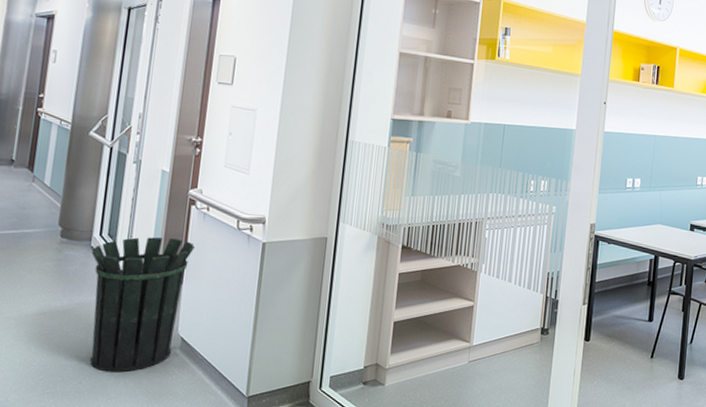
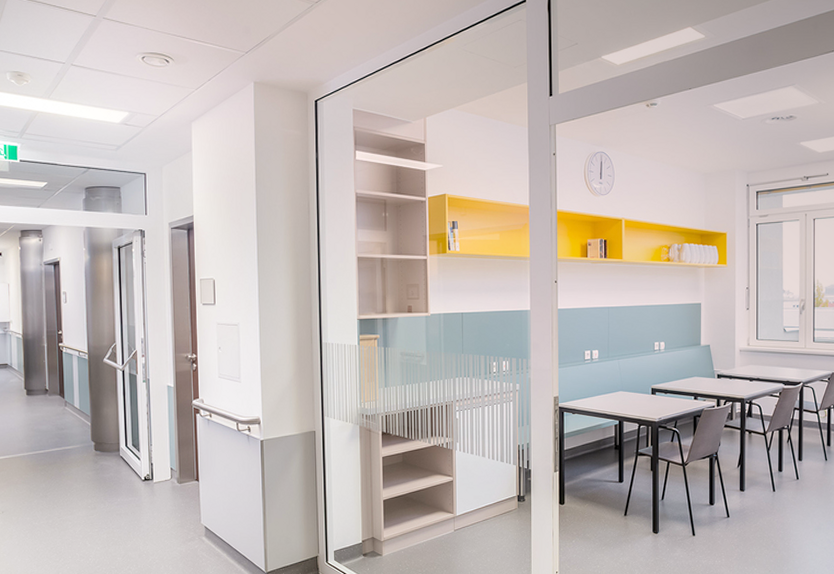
waste bin: present [90,237,196,373] -> none [121,443,205,559]

